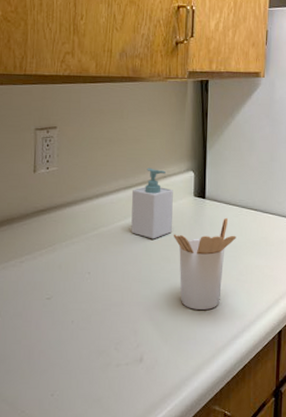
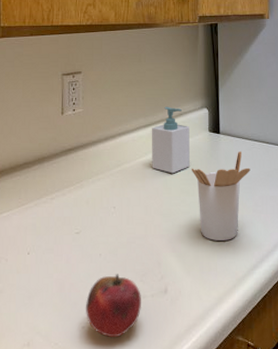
fruit: none [55,341,115,406] -> present [86,274,141,338]

